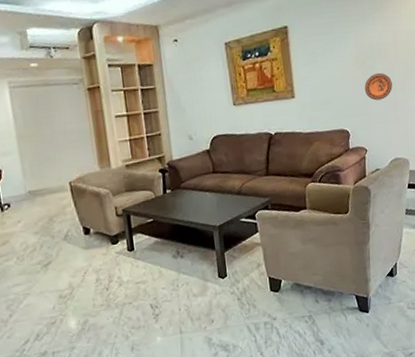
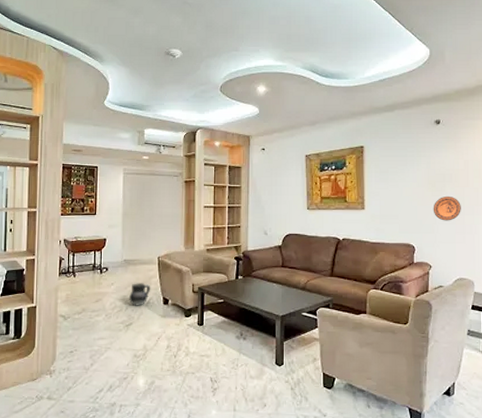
ceramic jug: none [42,214,67,242] -> present [129,283,151,306]

